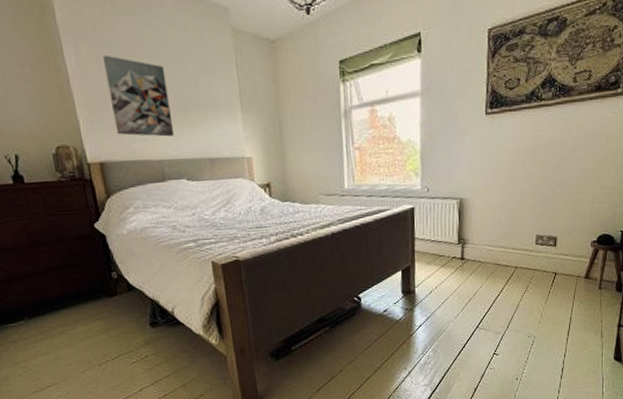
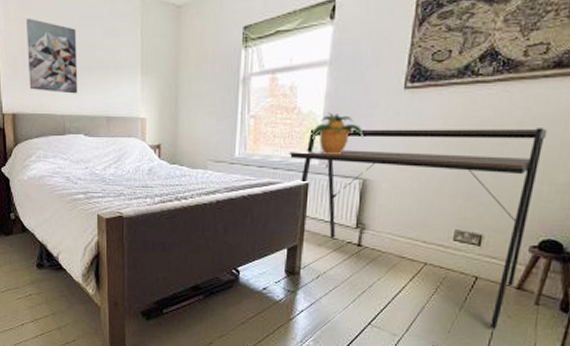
desk: none [394,142,596,314] -> present [289,128,548,329]
potted plant: none [411,139,457,179] -> present [311,112,364,154]

